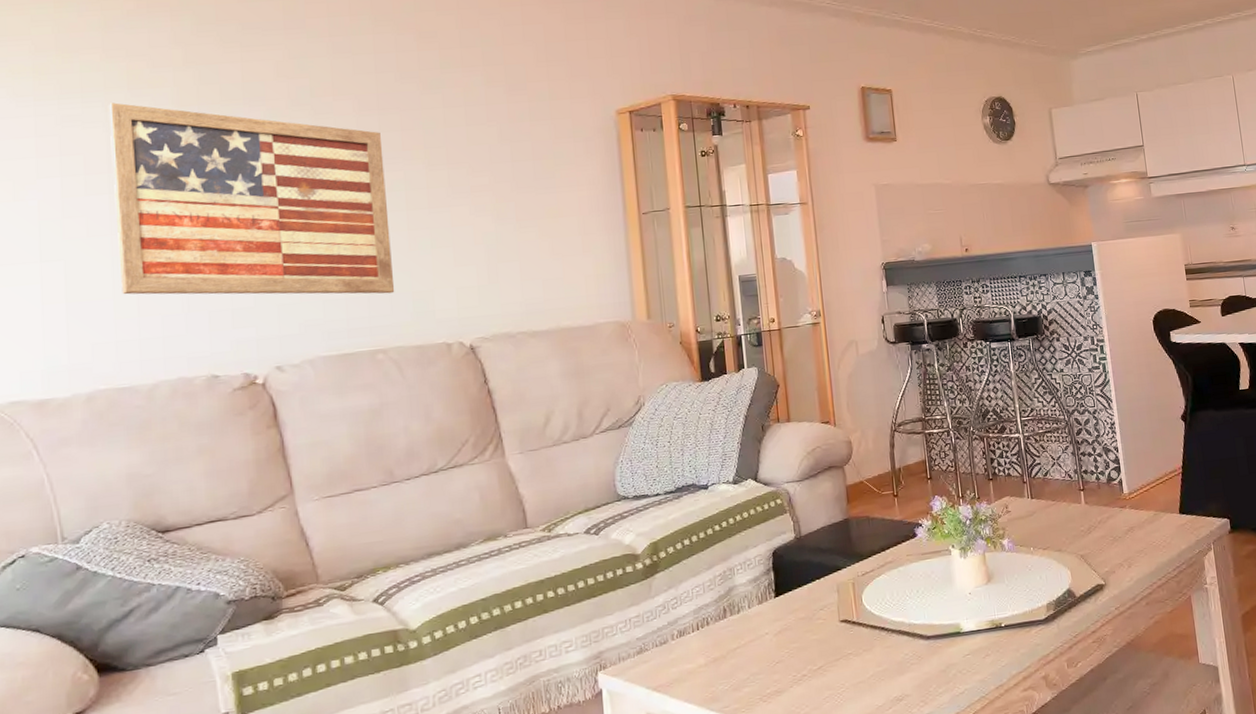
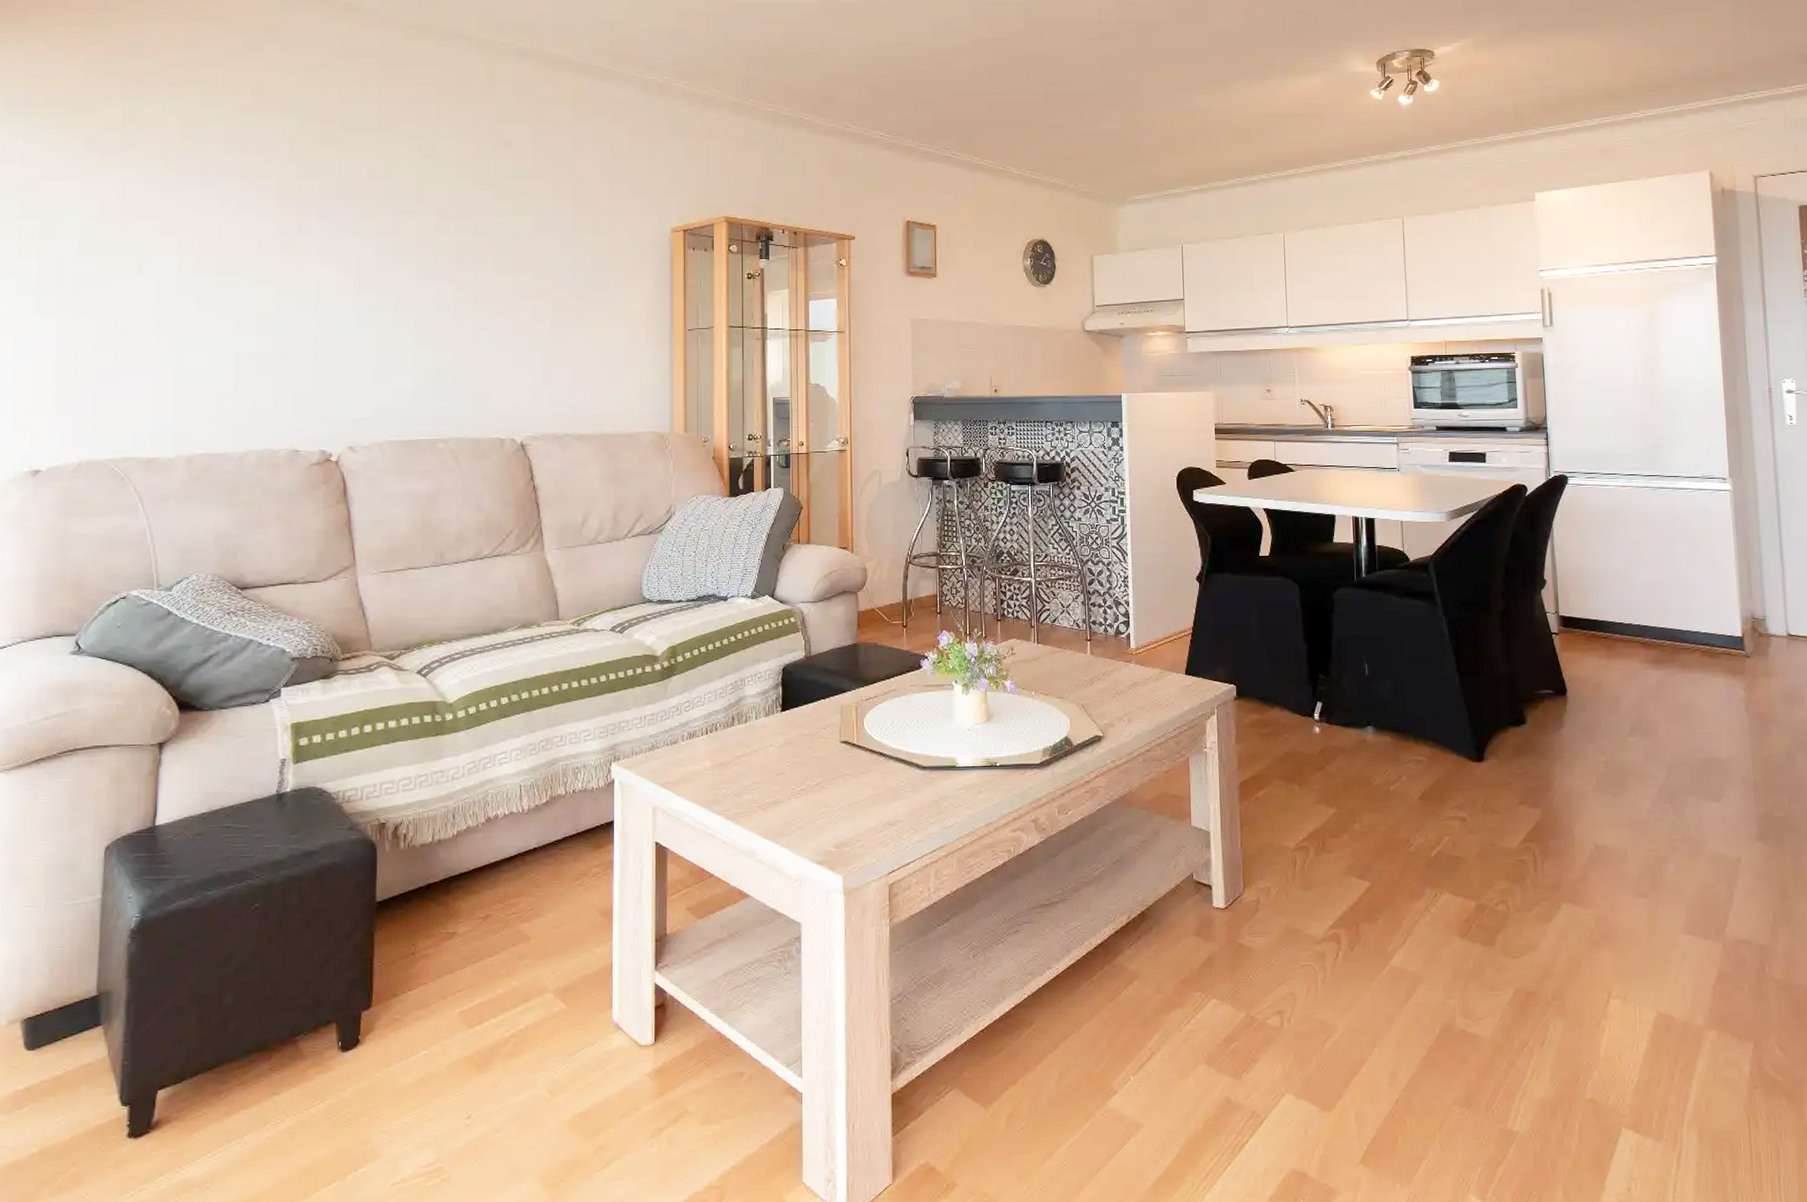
wall art: present [108,102,395,295] -> none [222,191,458,388]

